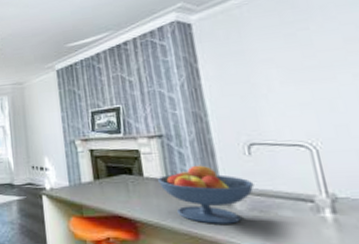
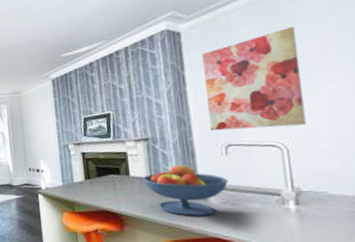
wall art: none [215,20,335,129] -> present [202,27,306,131]

